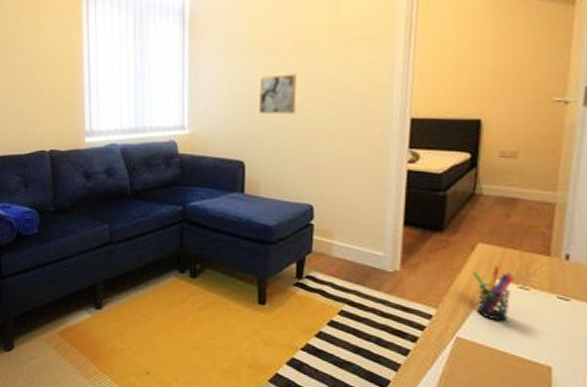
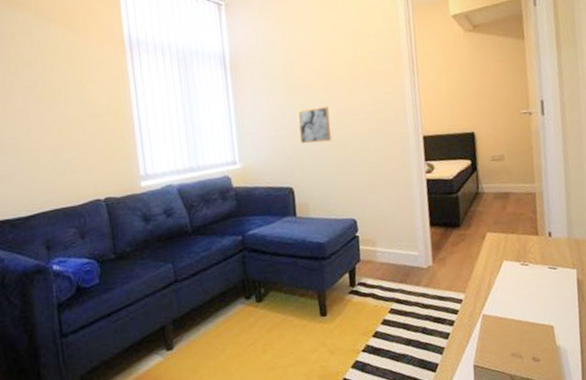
pen holder: present [472,265,514,321] -> none [486,249,518,295]

